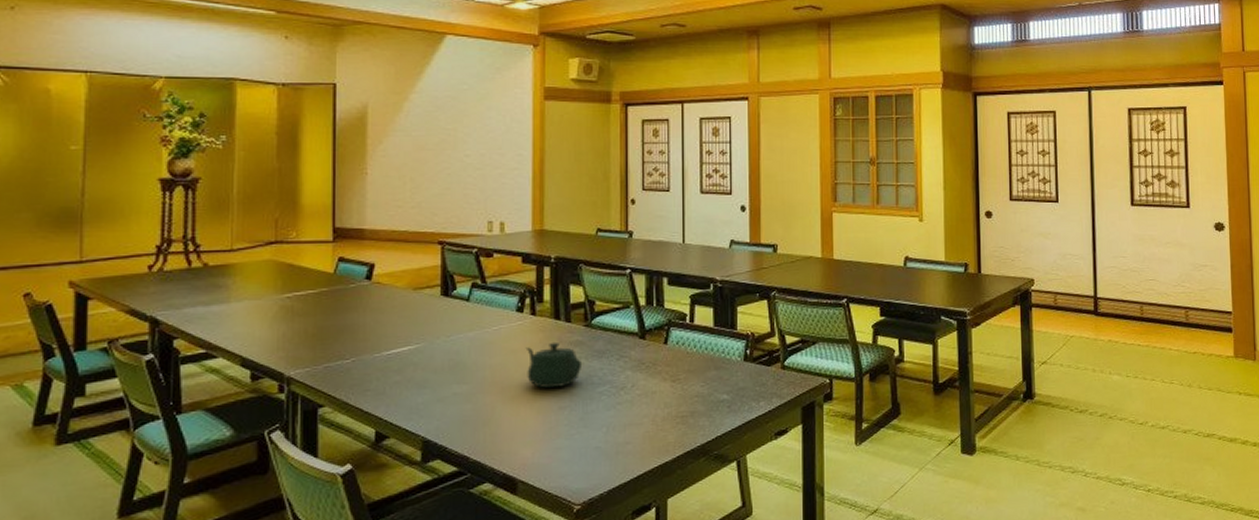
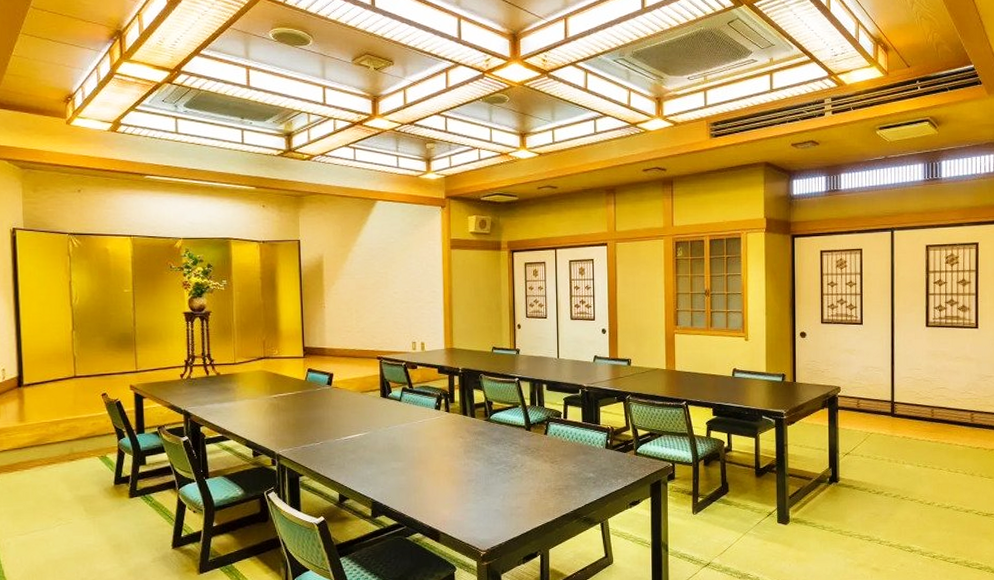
teapot: present [525,342,581,389] -> none [442,432,484,466]

